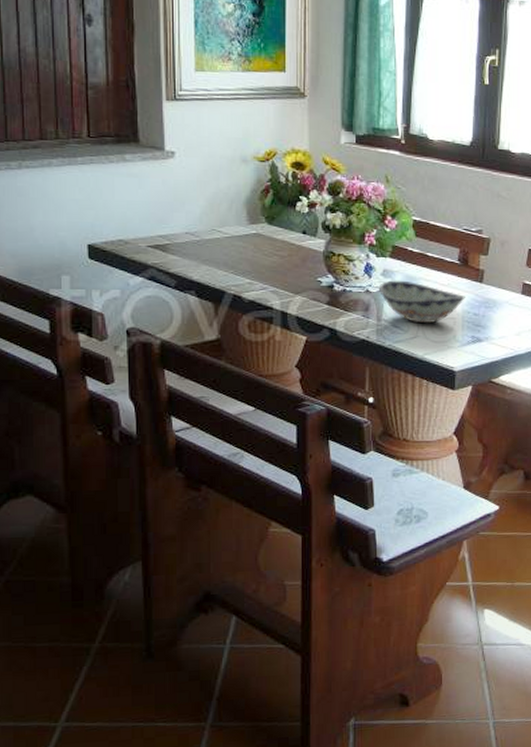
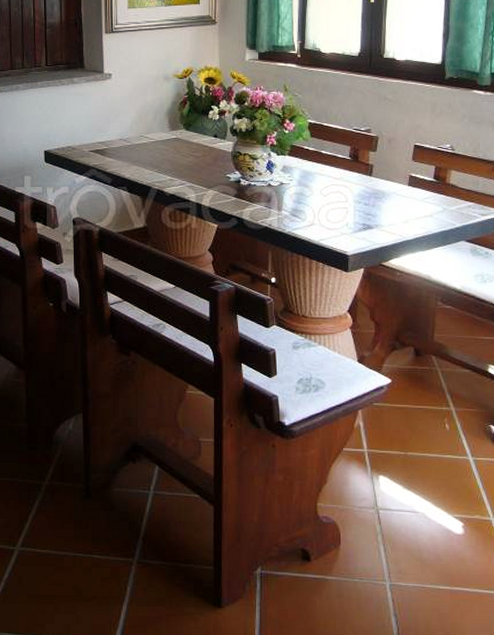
decorative bowl: present [378,280,465,324] -> none [279,175,356,213]

